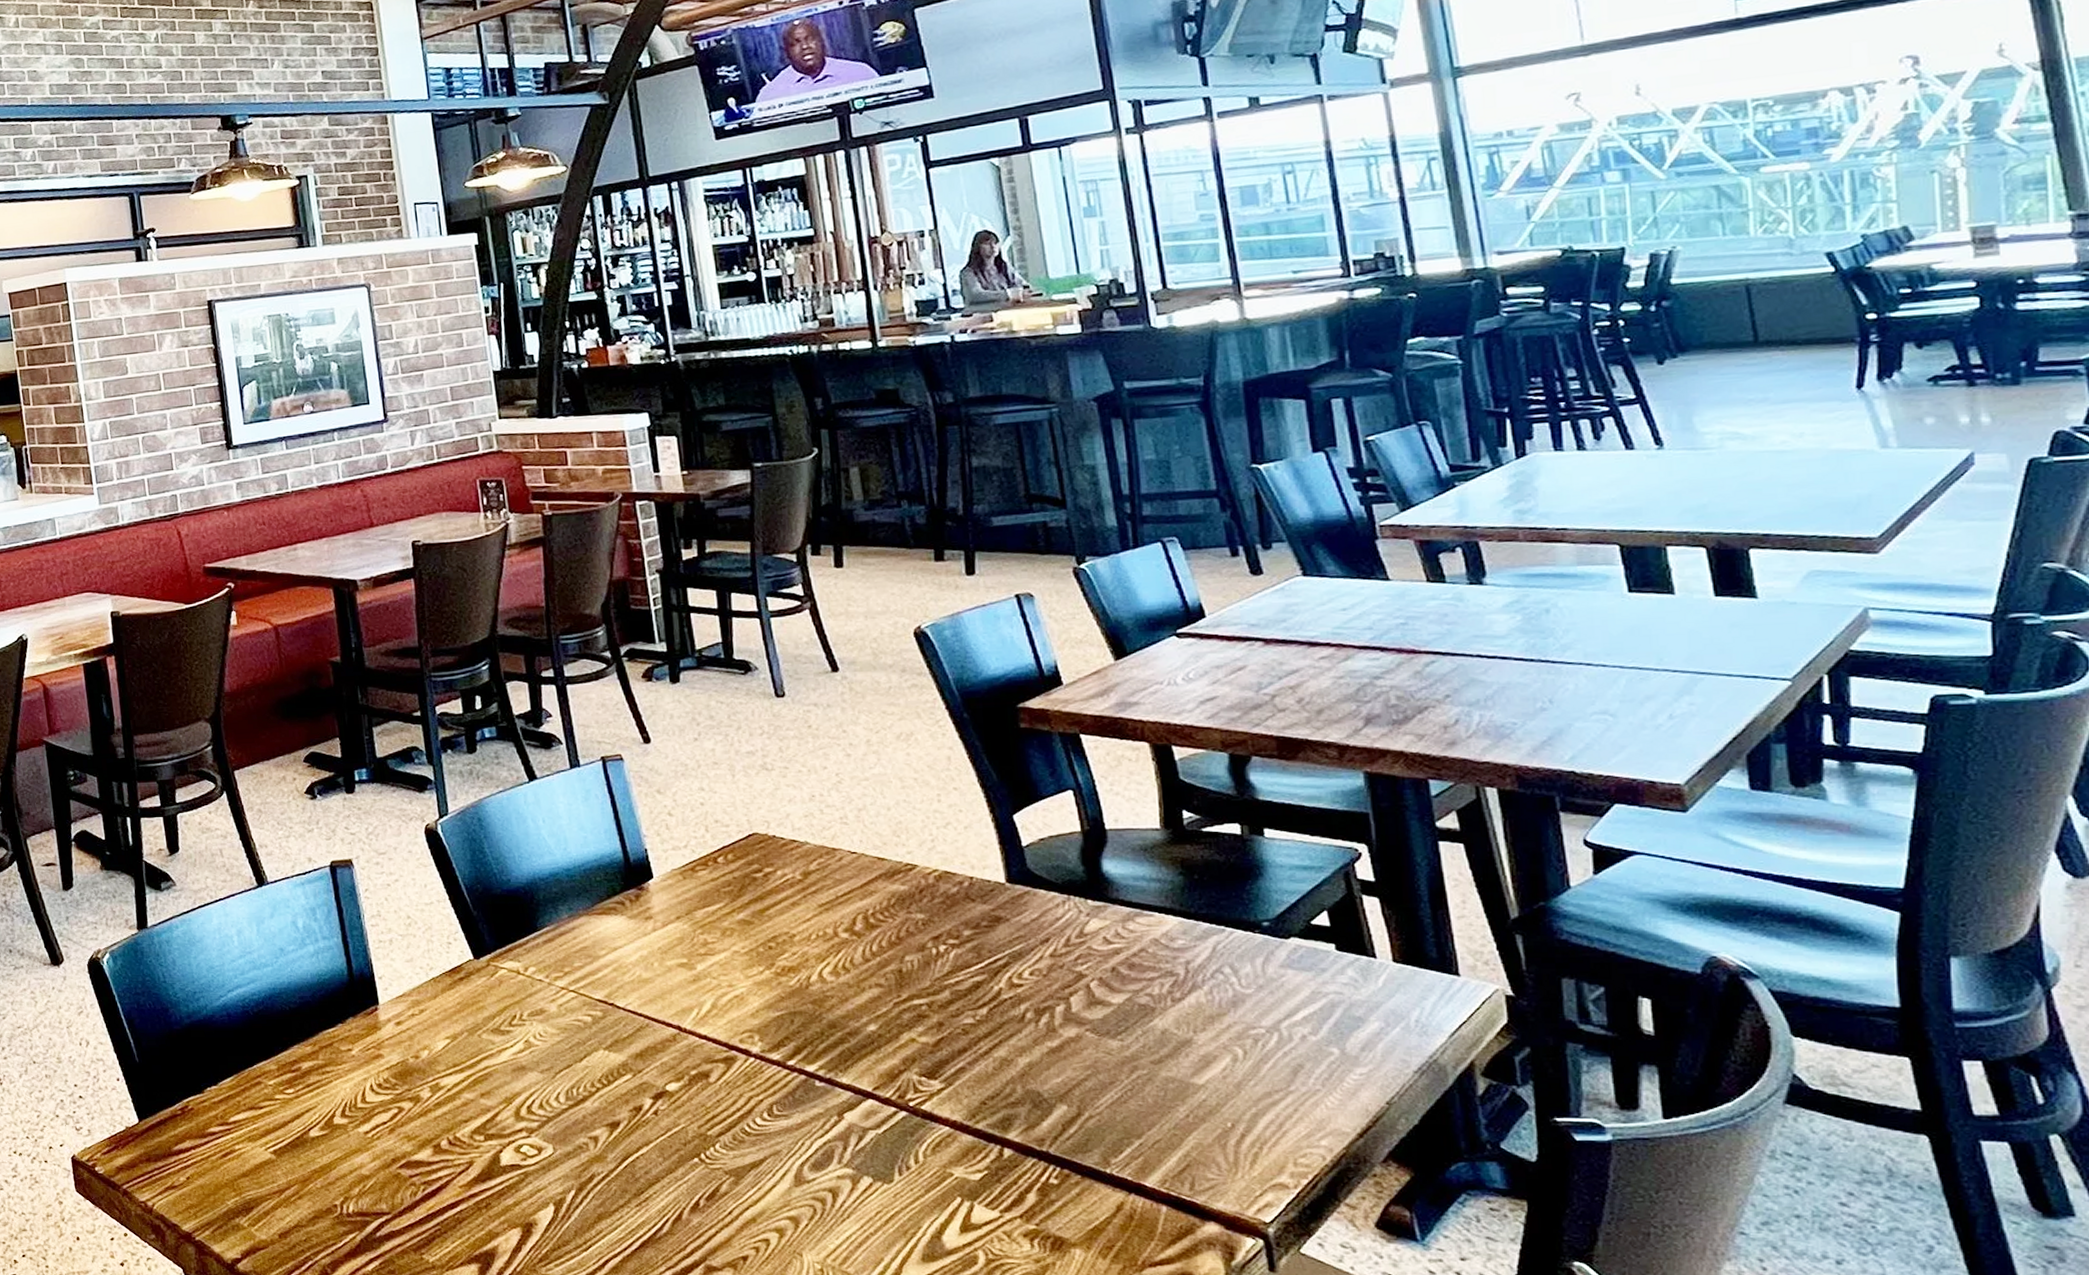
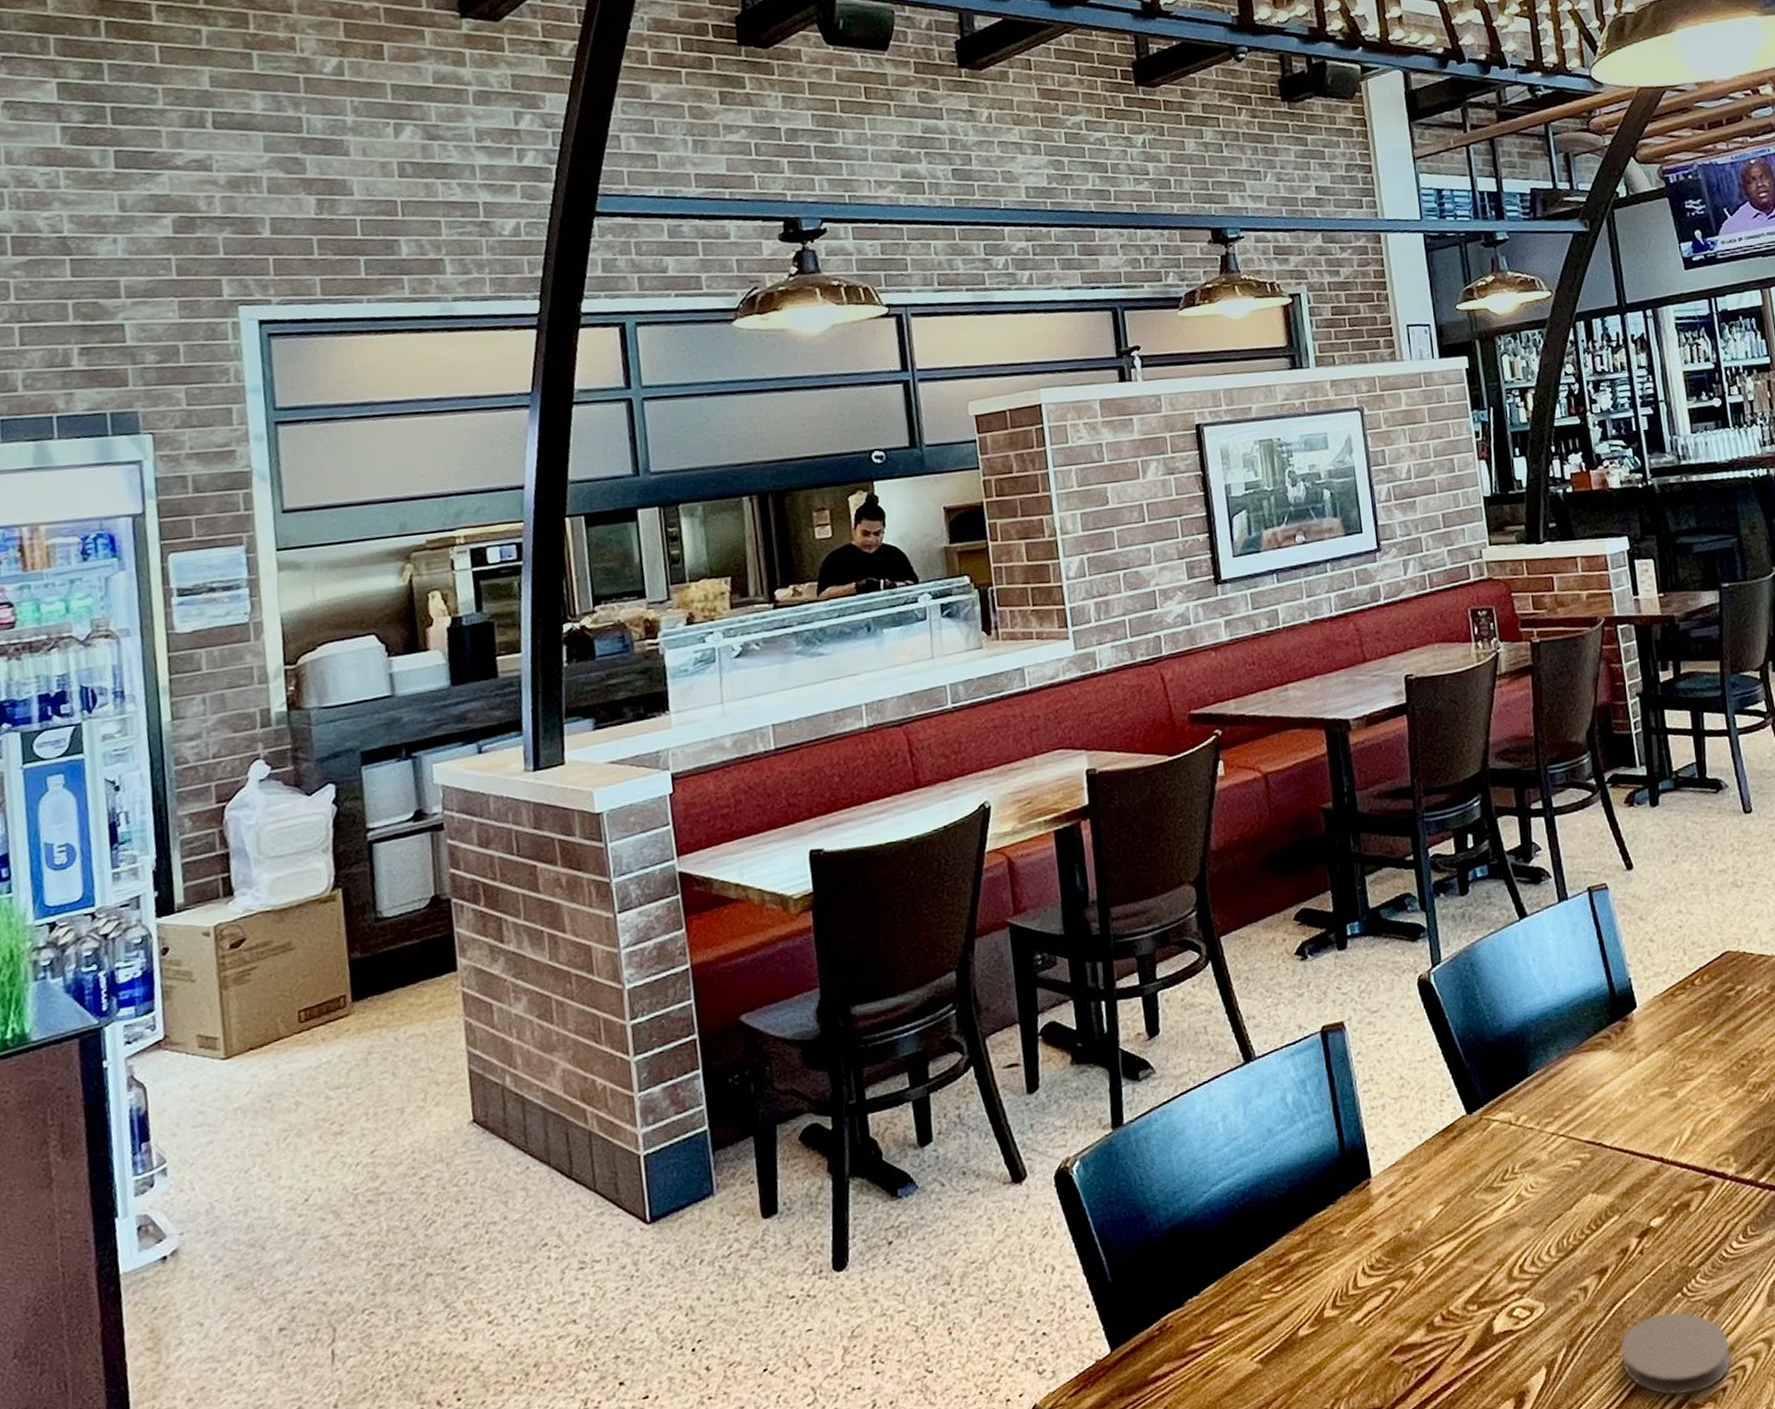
coaster: none [633,1174,754,1256] -> present [1621,1311,1732,1396]

